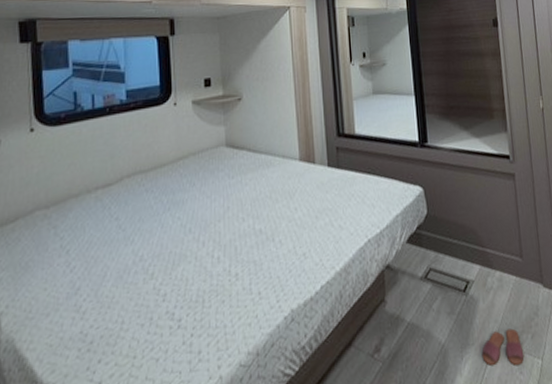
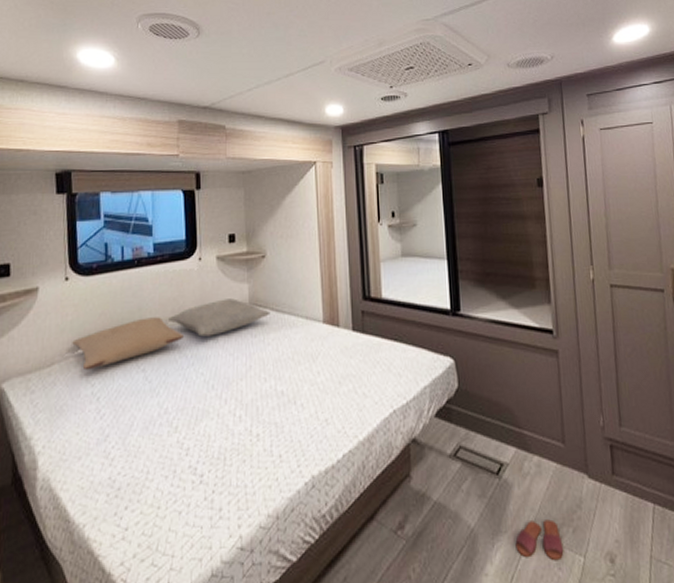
pillow: none [38,164,159,224] -> present [72,317,183,371]
pillow: none [143,141,248,181] -> present [168,298,271,337]

